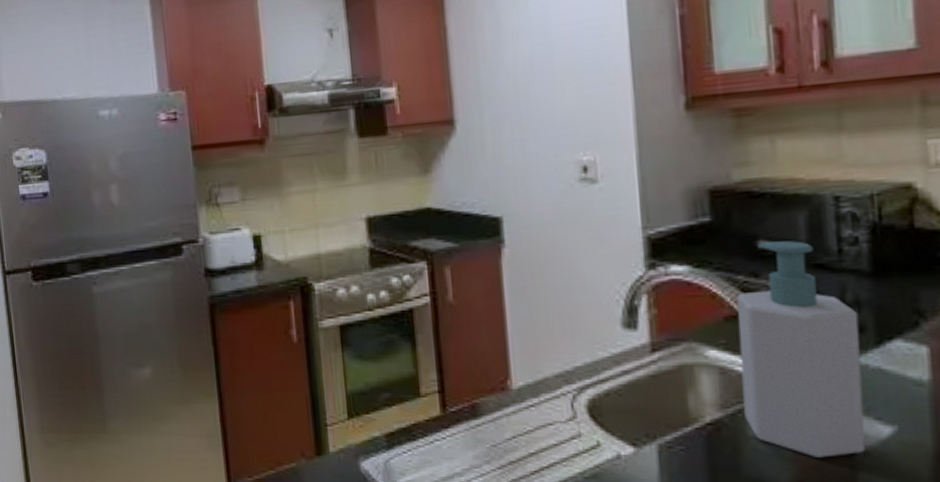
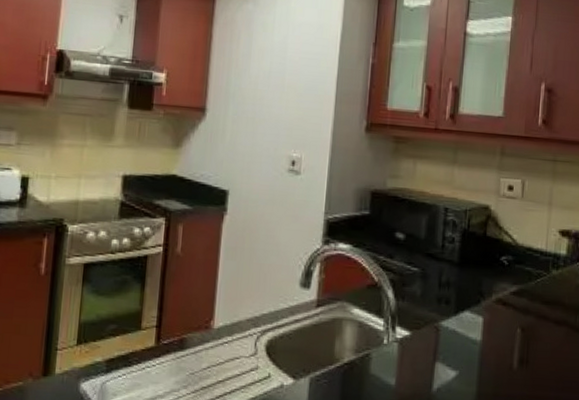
soap bottle: present [737,241,865,458] -> none [370,234,448,392]

